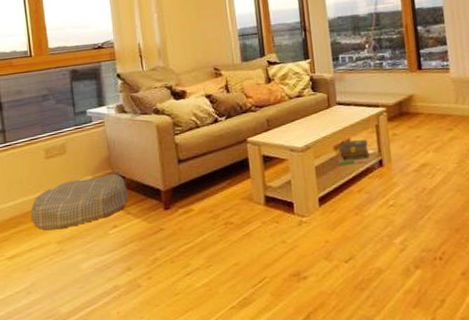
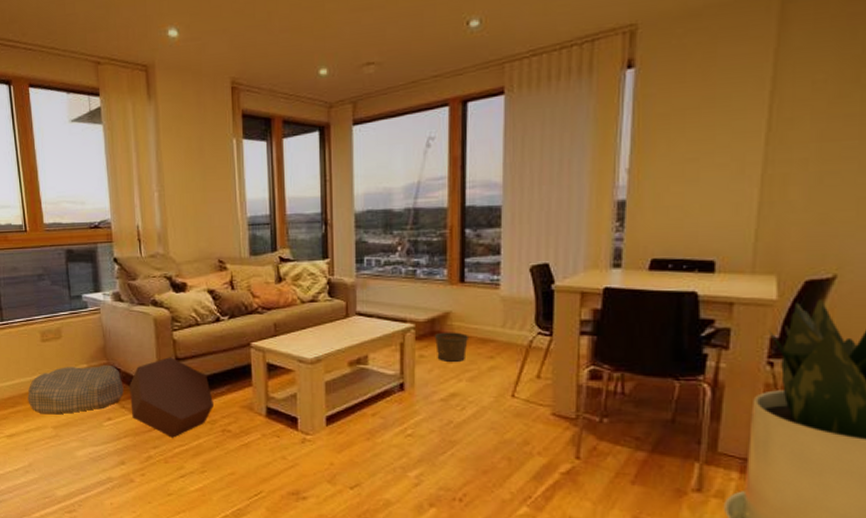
pouf: none [134,159,216,237] -> present [129,357,214,438]
books: present [337,139,370,167] -> none [351,358,389,385]
basket: none [402,111,431,137] -> present [434,332,470,362]

